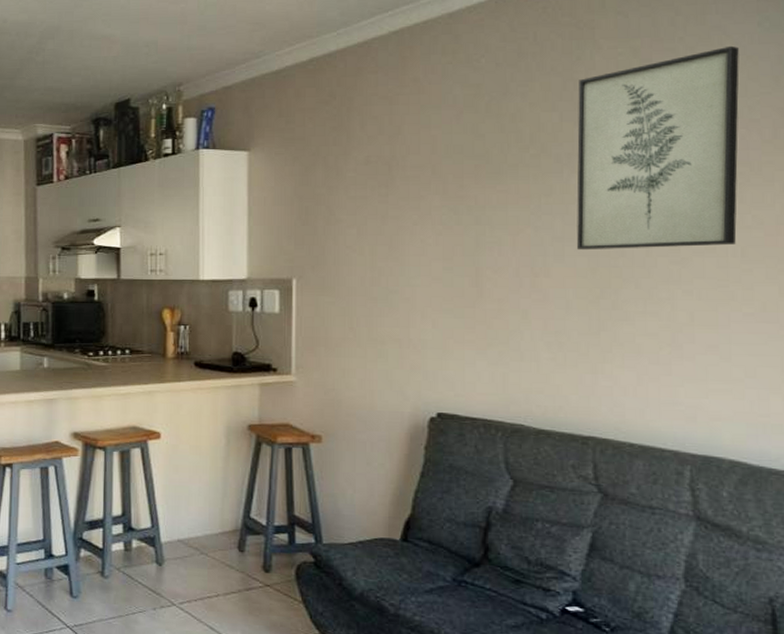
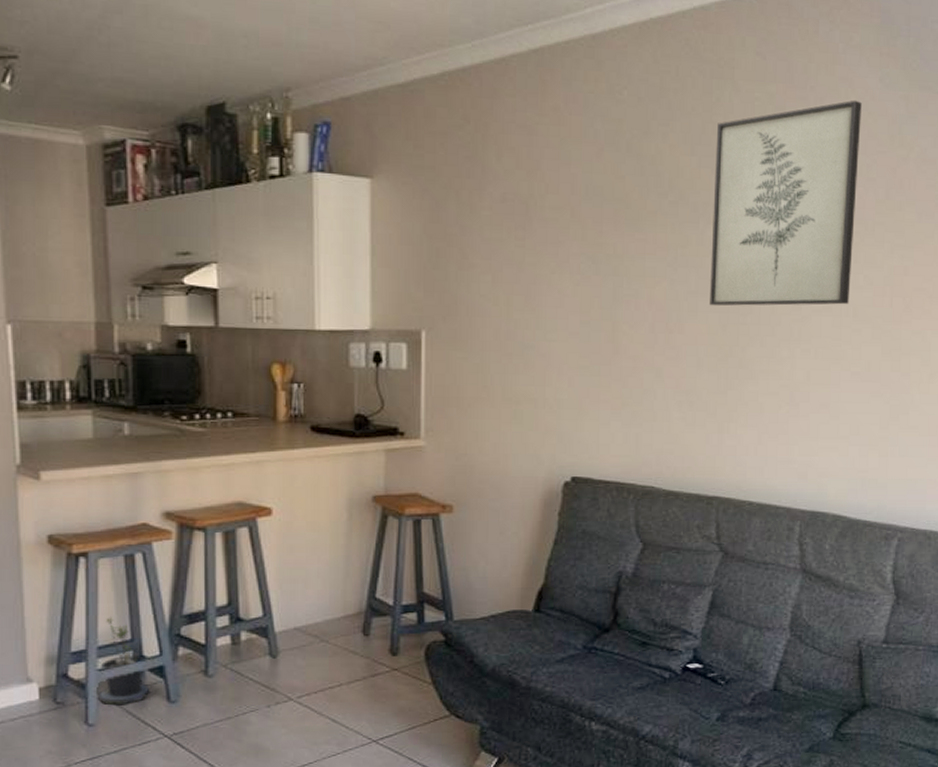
potted plant: none [16,519,57,596] -> present [98,617,150,706]

